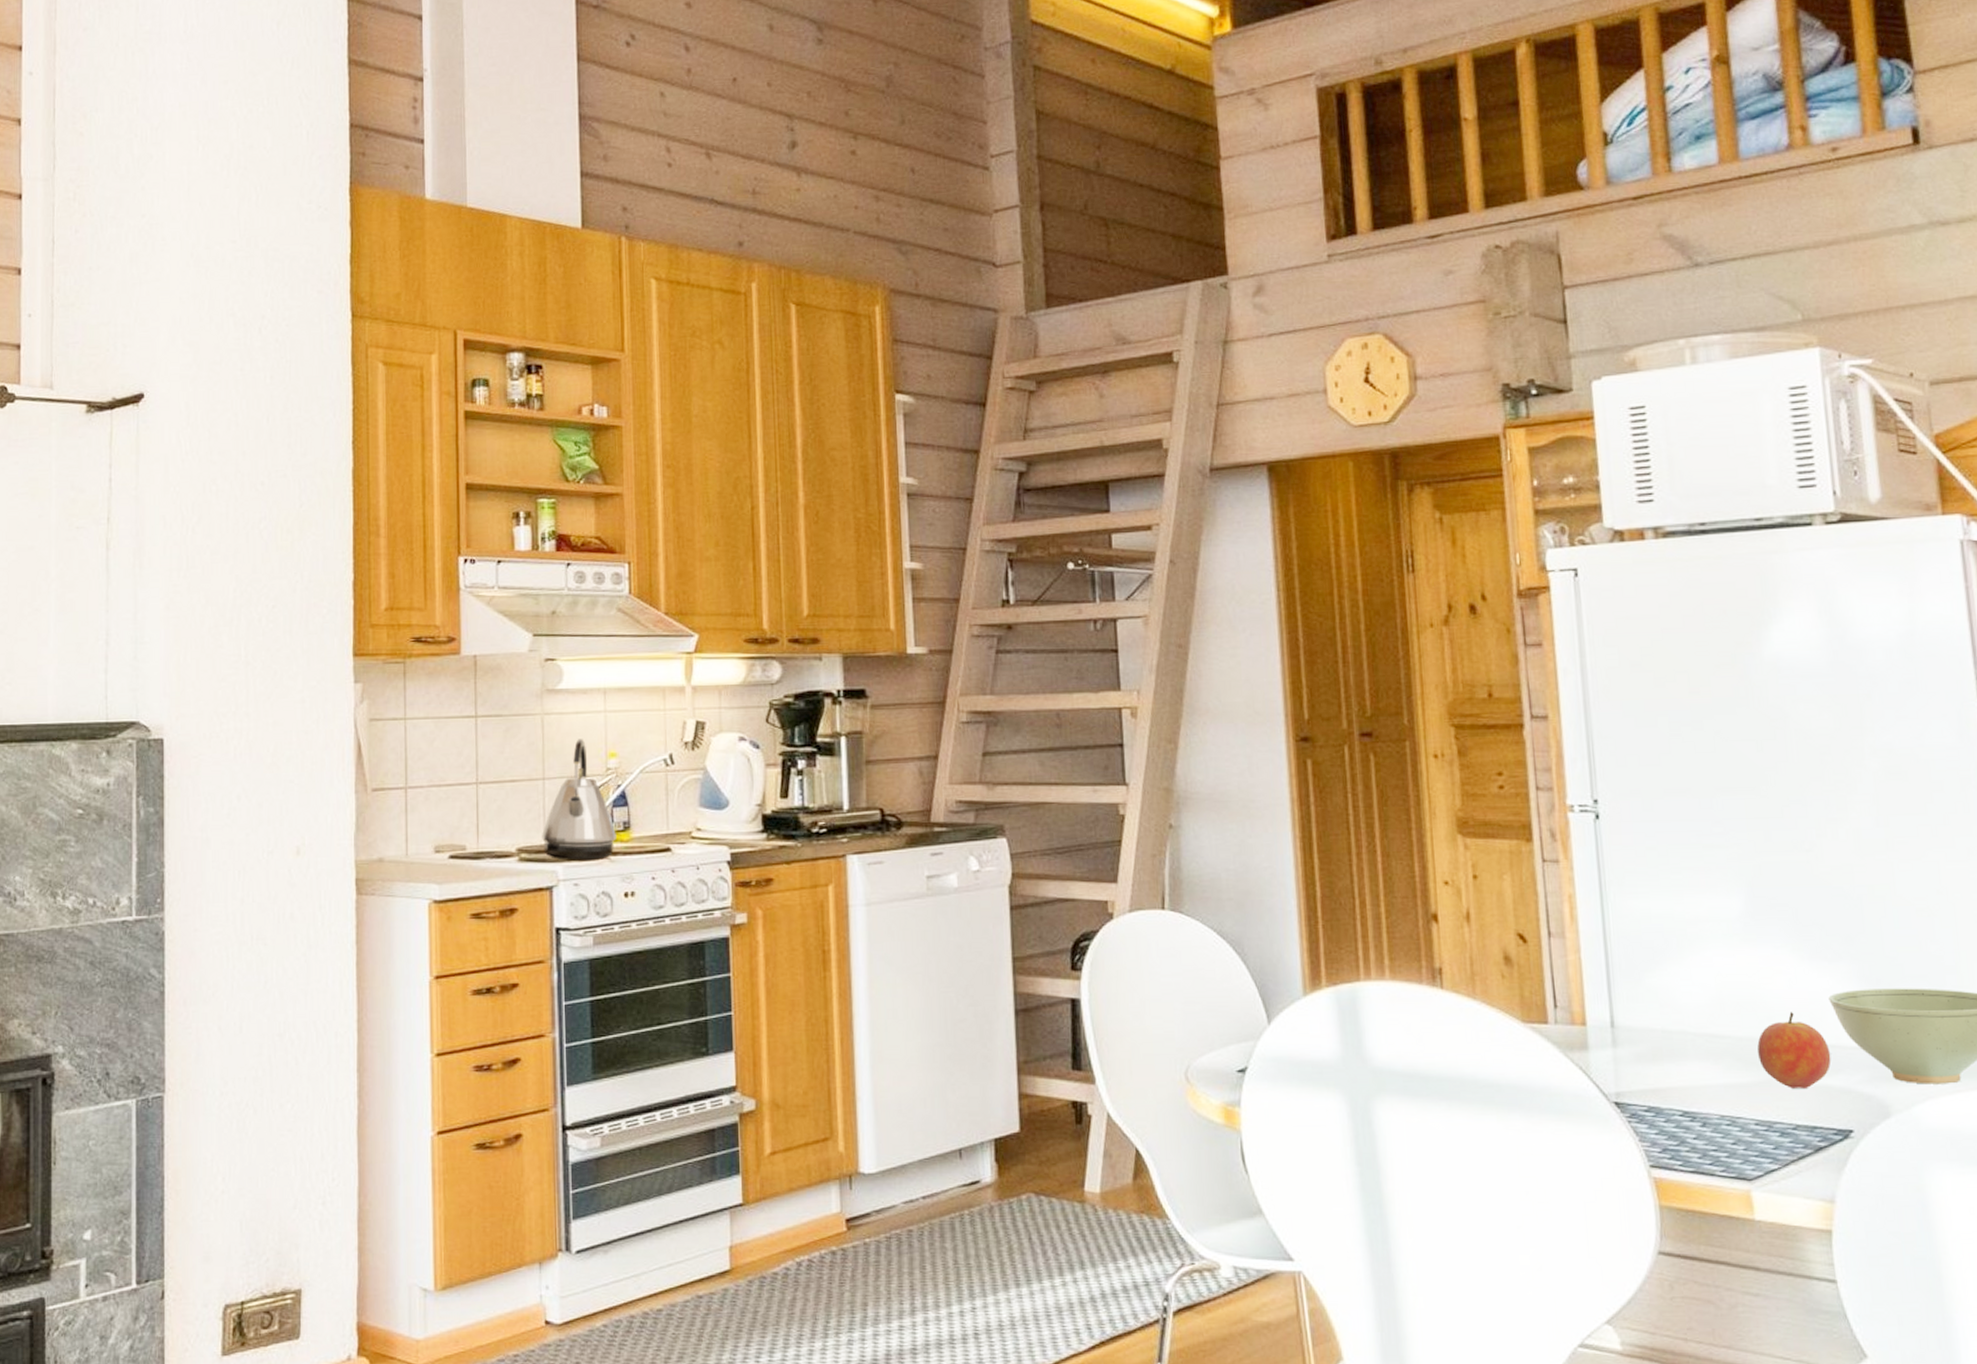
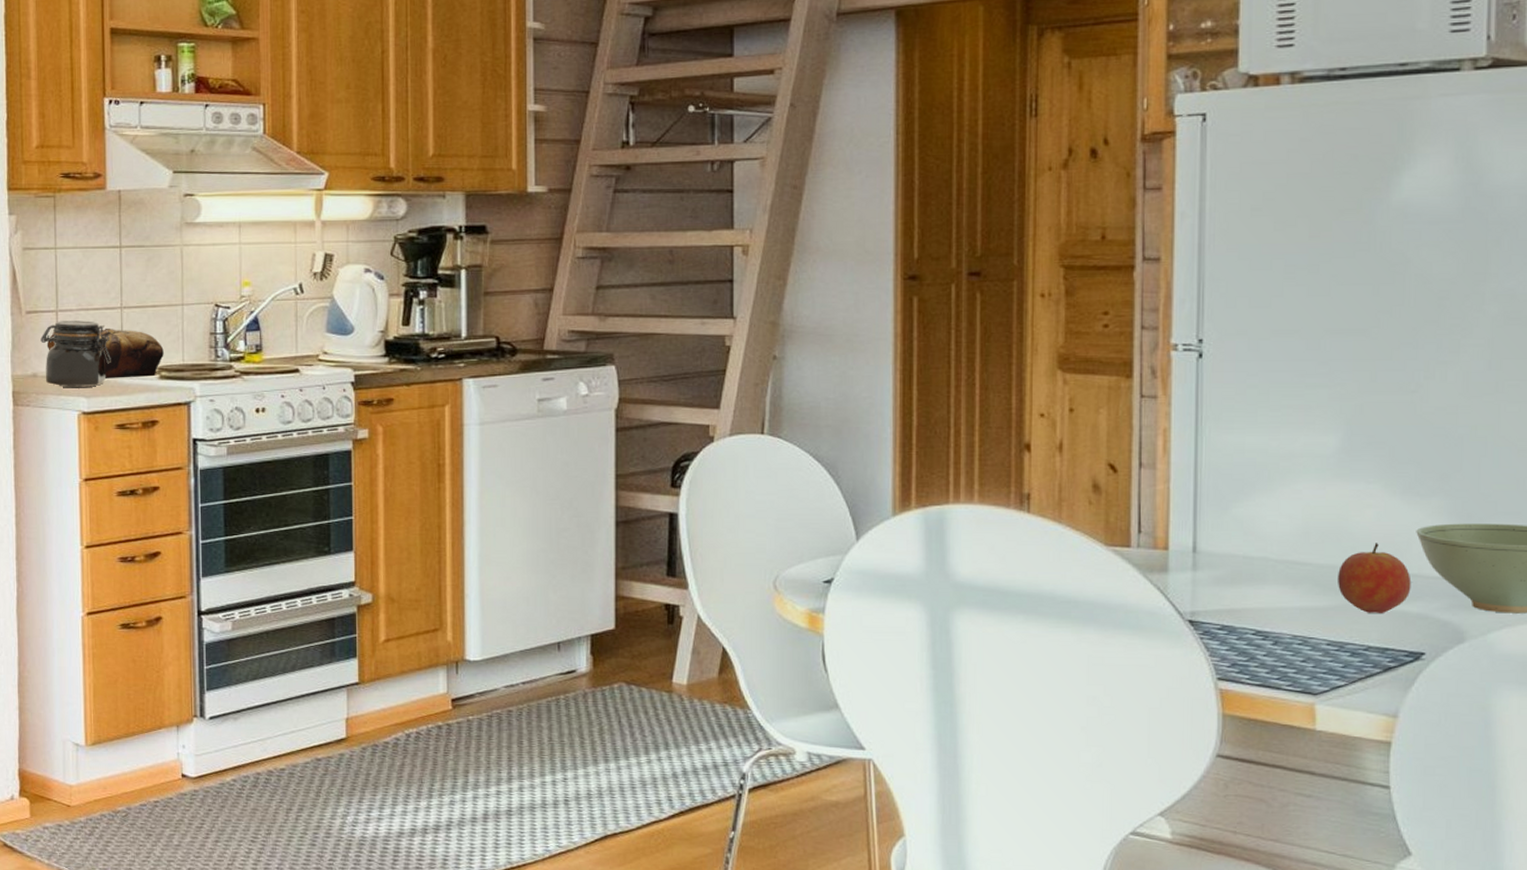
jar: none [388,798,465,874] -> present [40,321,111,388]
bread loaf: none [394,807,523,862] -> present [46,329,164,378]
kettle: present [542,739,616,862] -> none [181,268,249,380]

